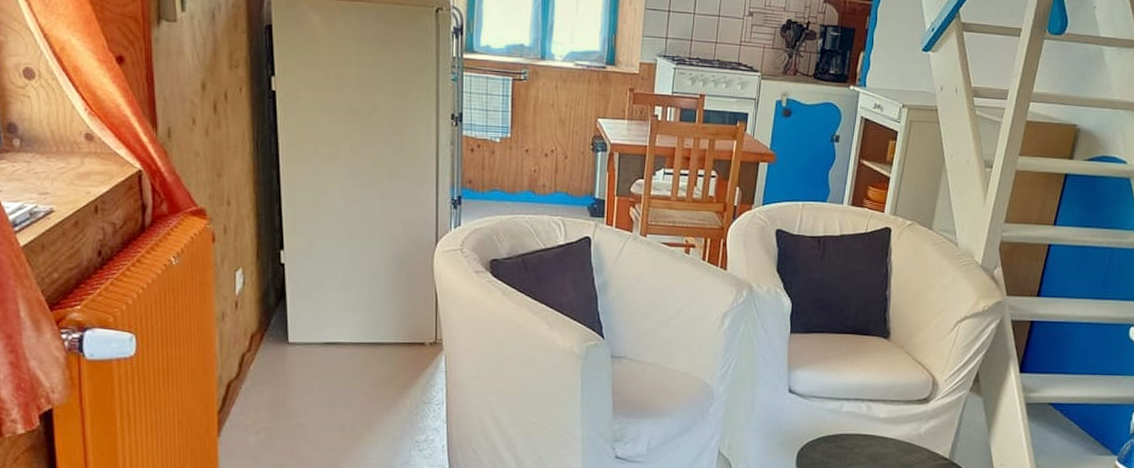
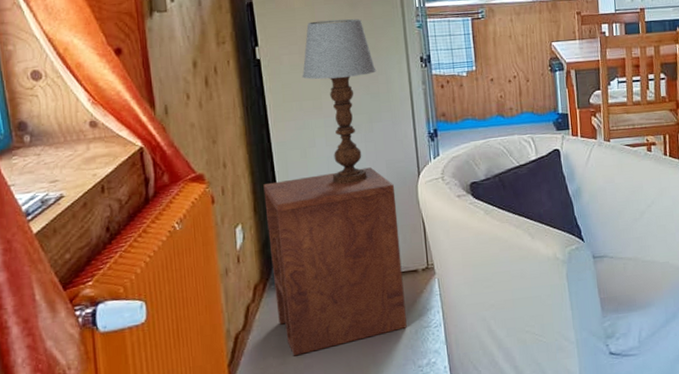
side table: none [269,227,410,413] -> present [263,167,407,356]
table lamp: none [320,56,402,242] -> present [302,19,377,185]

